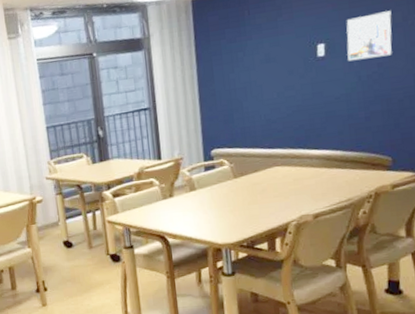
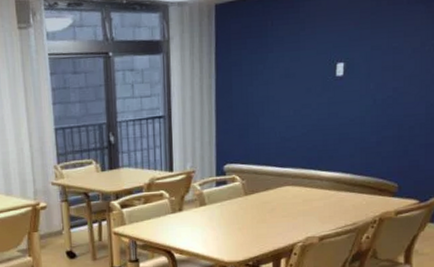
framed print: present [346,10,393,62] -> none [365,34,411,84]

